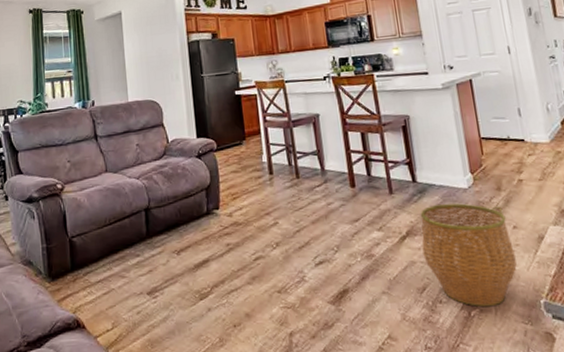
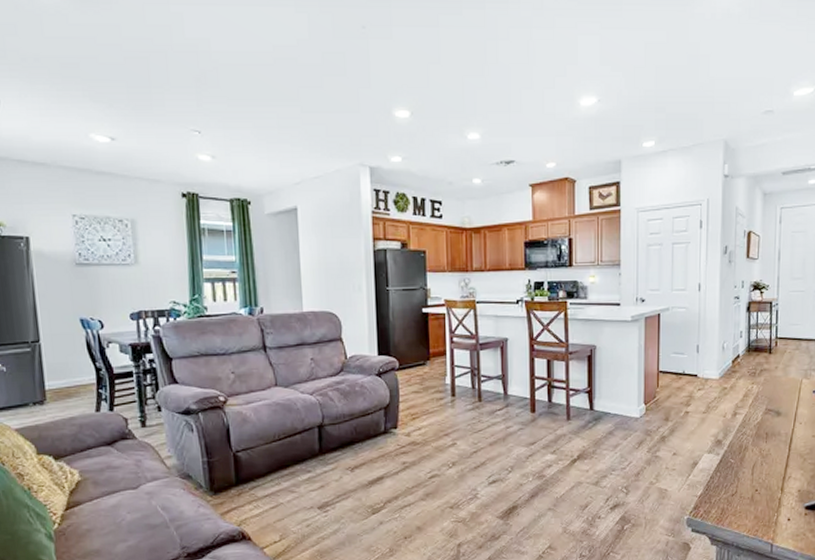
basket: present [420,203,517,307] -> none [590,431,670,522]

